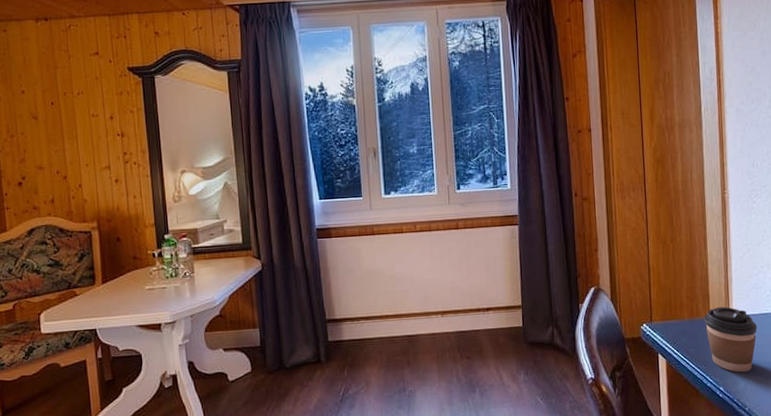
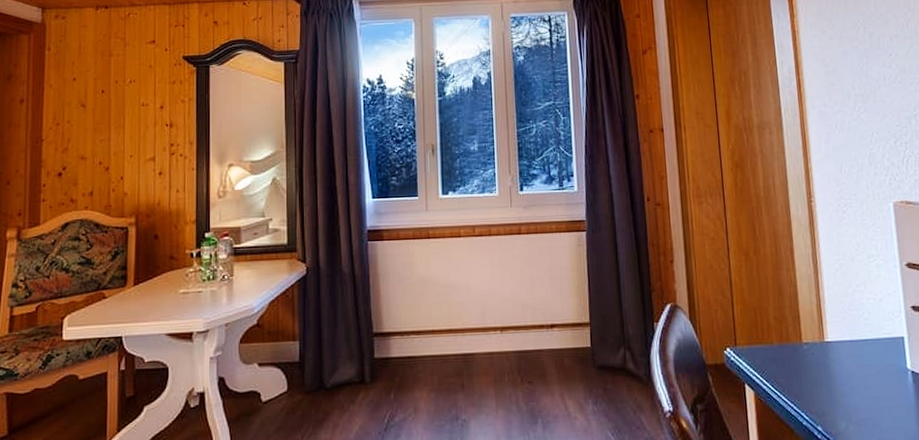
coffee cup: present [703,306,758,373] -> none [795,330,857,410]

